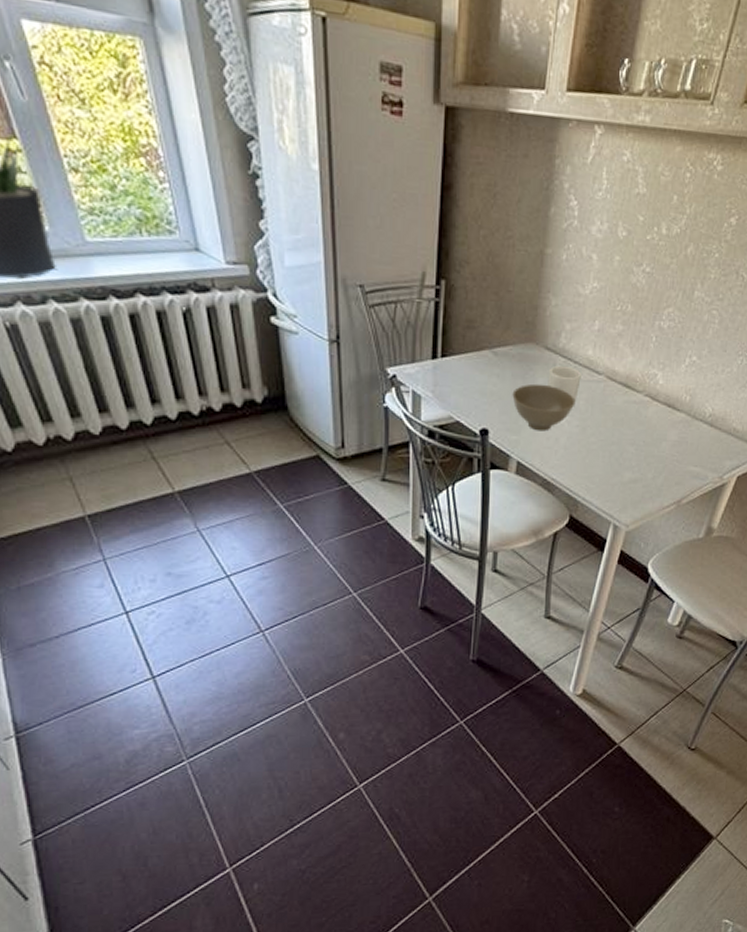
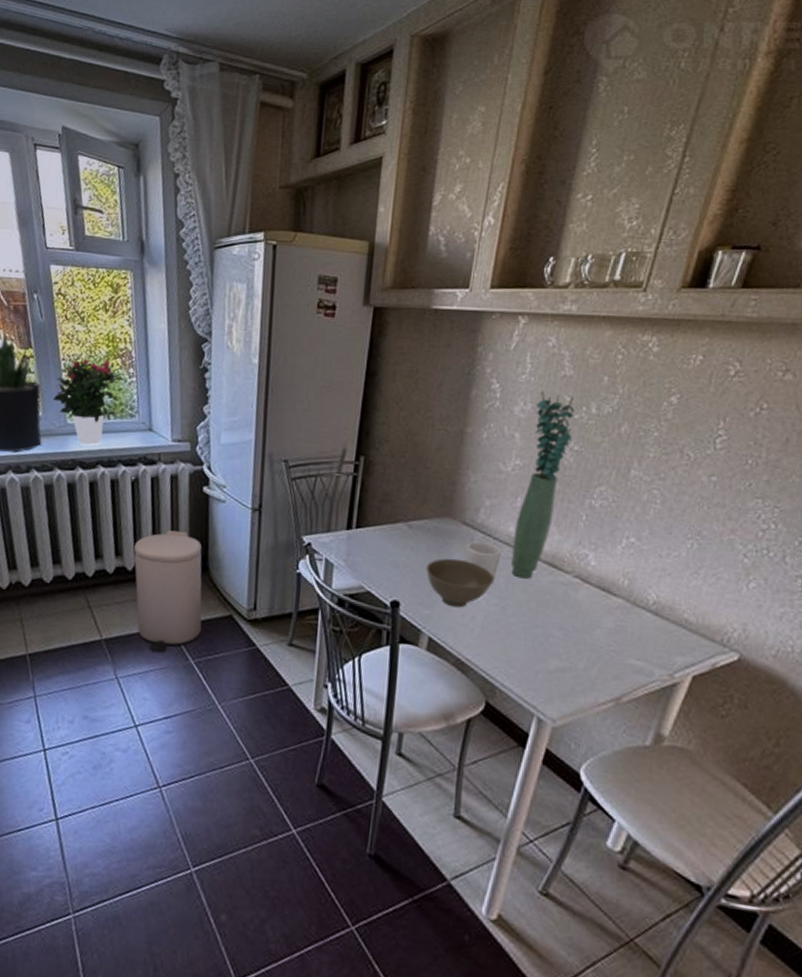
potted flower: none [60,157,153,269] -> present [52,359,124,445]
pedal bin: none [196,367,288,500] -> present [133,530,202,653]
vase: none [589,210,647,400] -> present [510,391,575,579]

